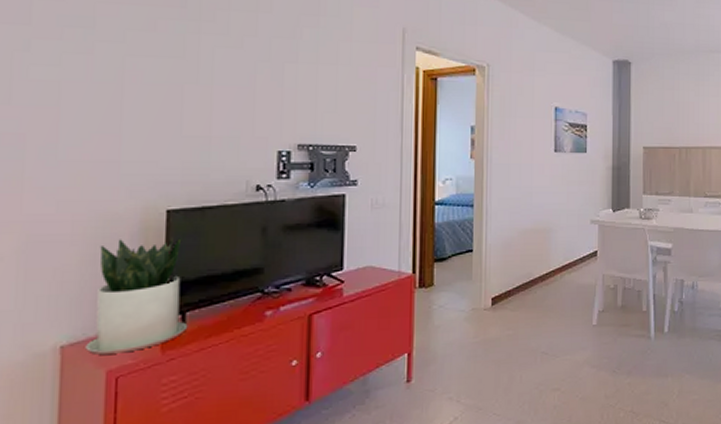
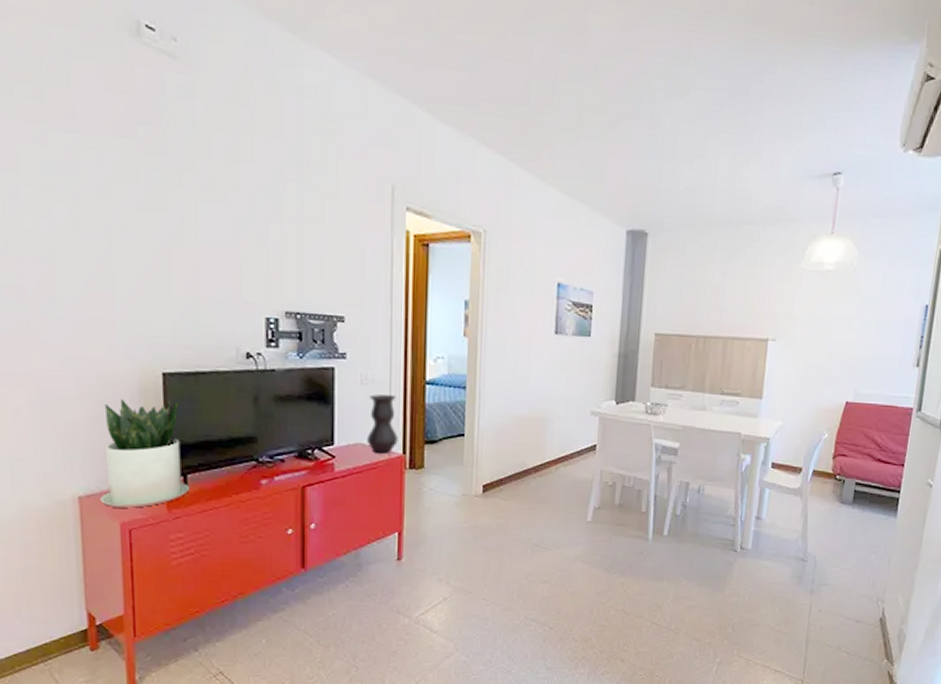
vase: none [376,217,408,276] -> present [366,394,398,455]

